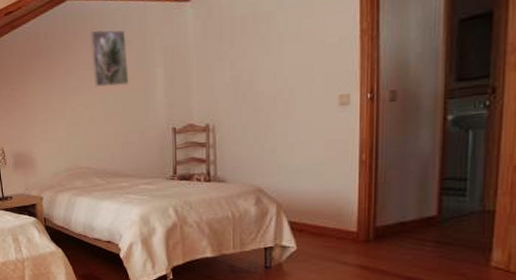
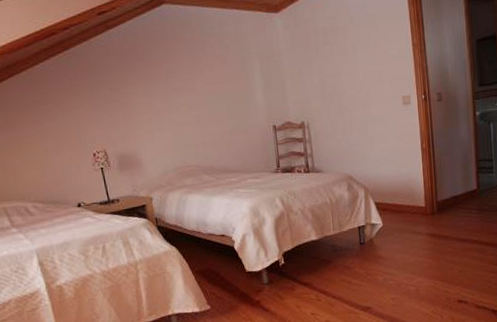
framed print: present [89,30,129,88] -> none [188,34,230,89]

